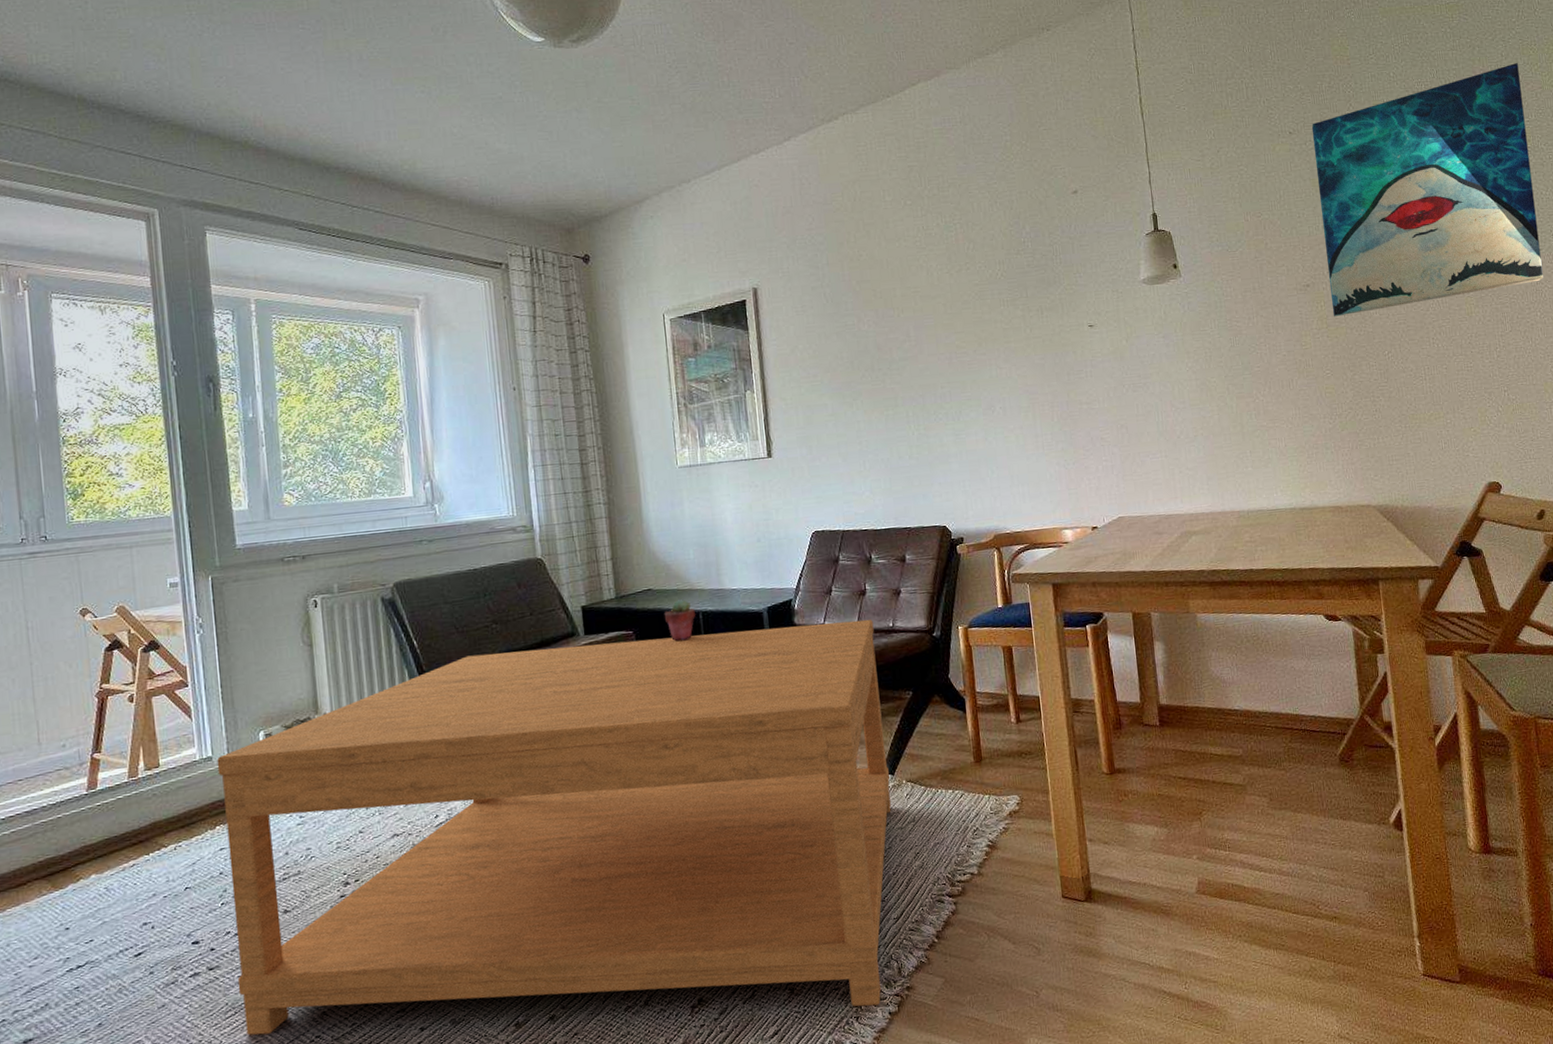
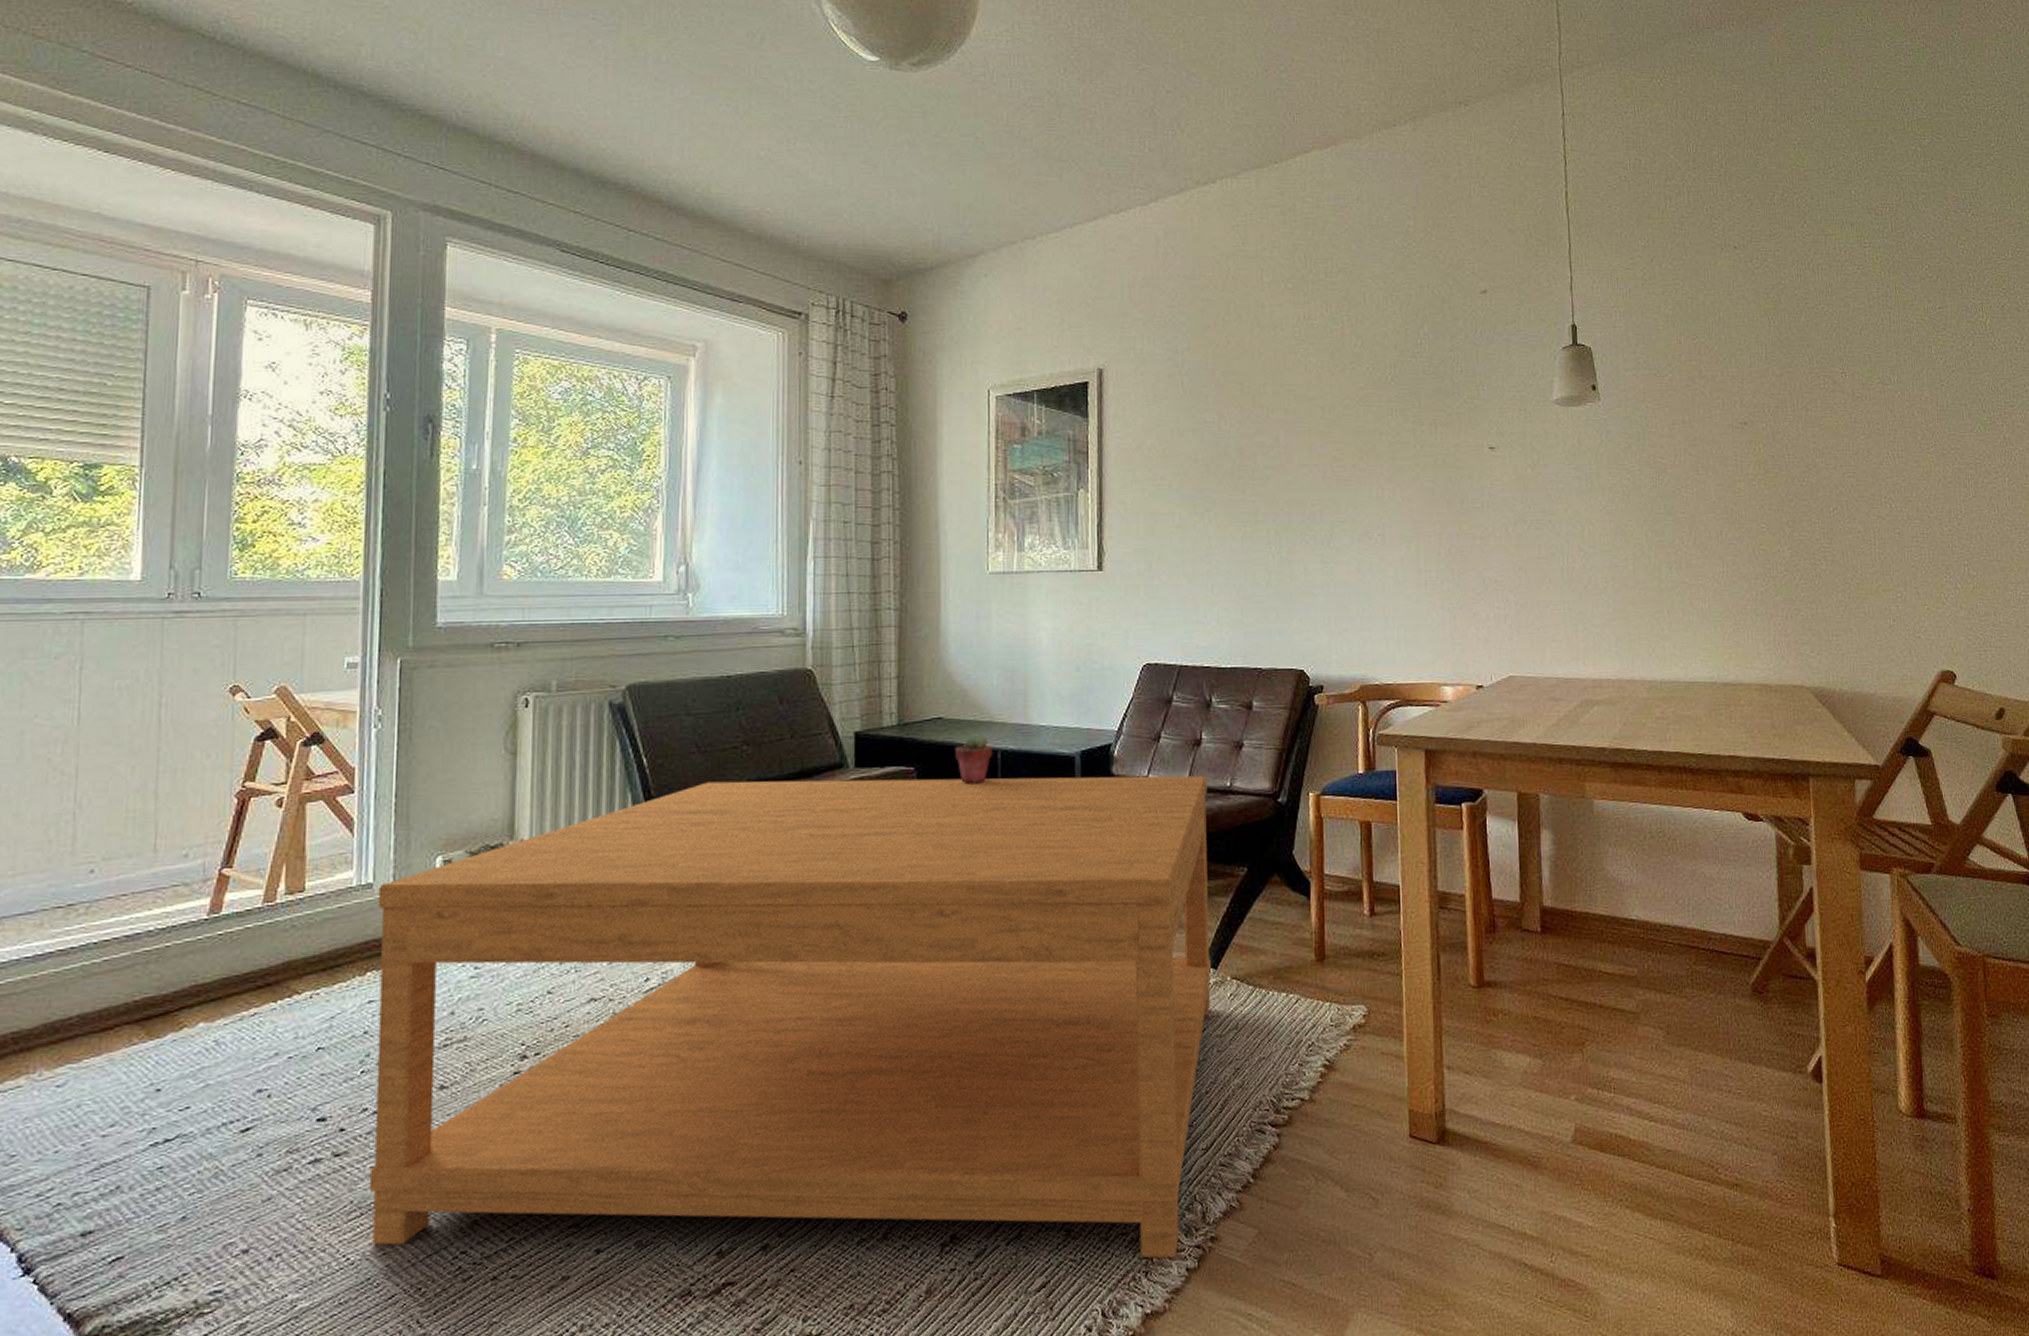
wall art: present [1311,63,1543,317] -> none [1759,193,2014,463]

